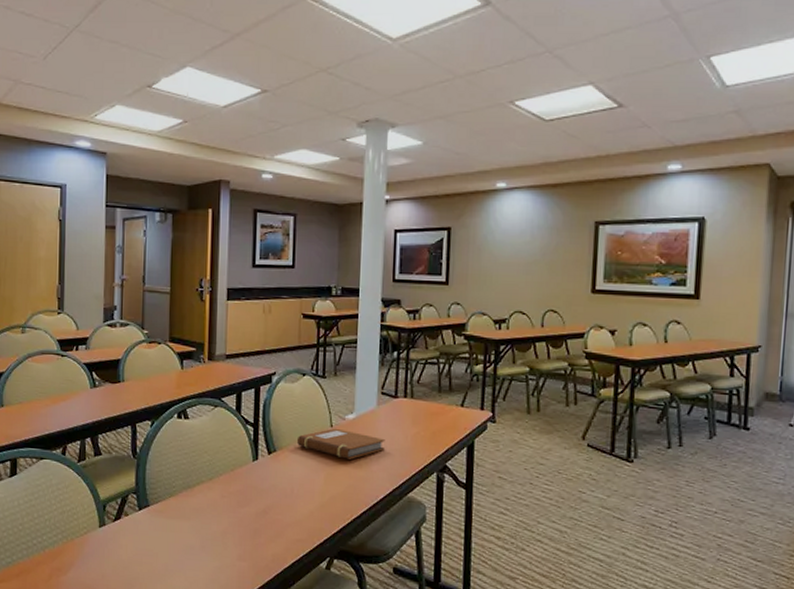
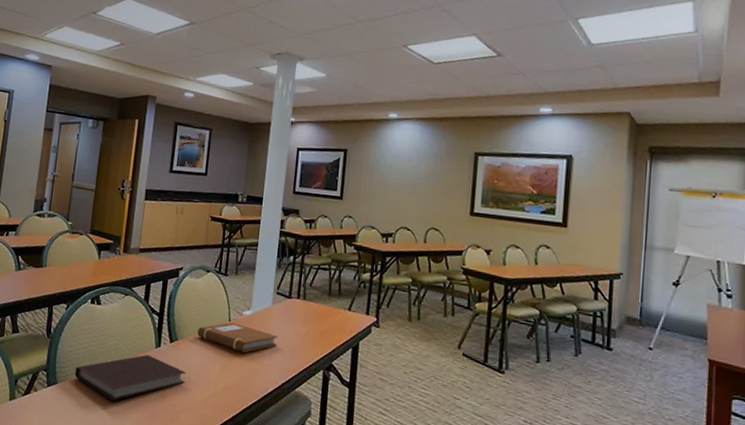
notebook: none [168,468,289,520] -> present [75,354,186,401]

